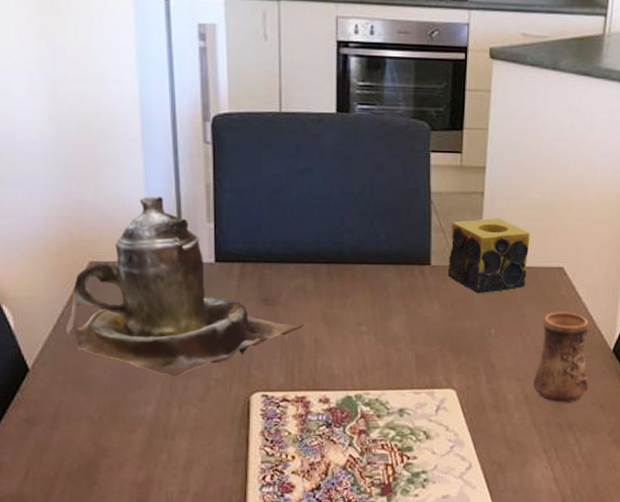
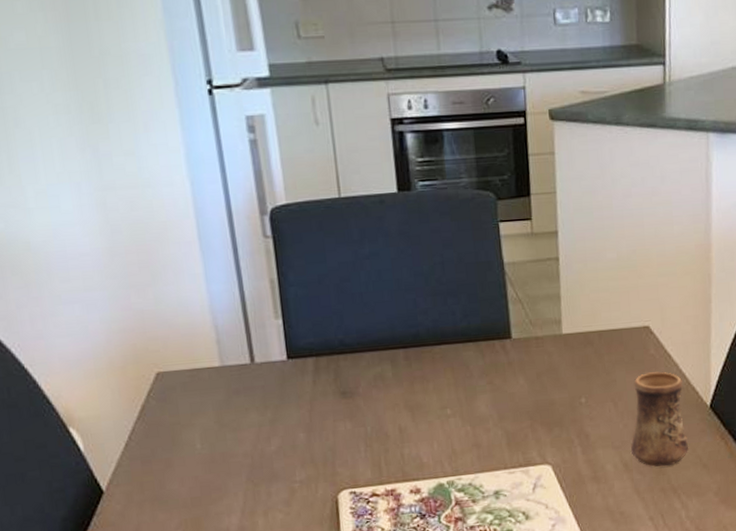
teapot: present [66,196,304,377] -> none [138,298,387,484]
candle: present [447,218,530,293] -> none [528,282,612,362]

